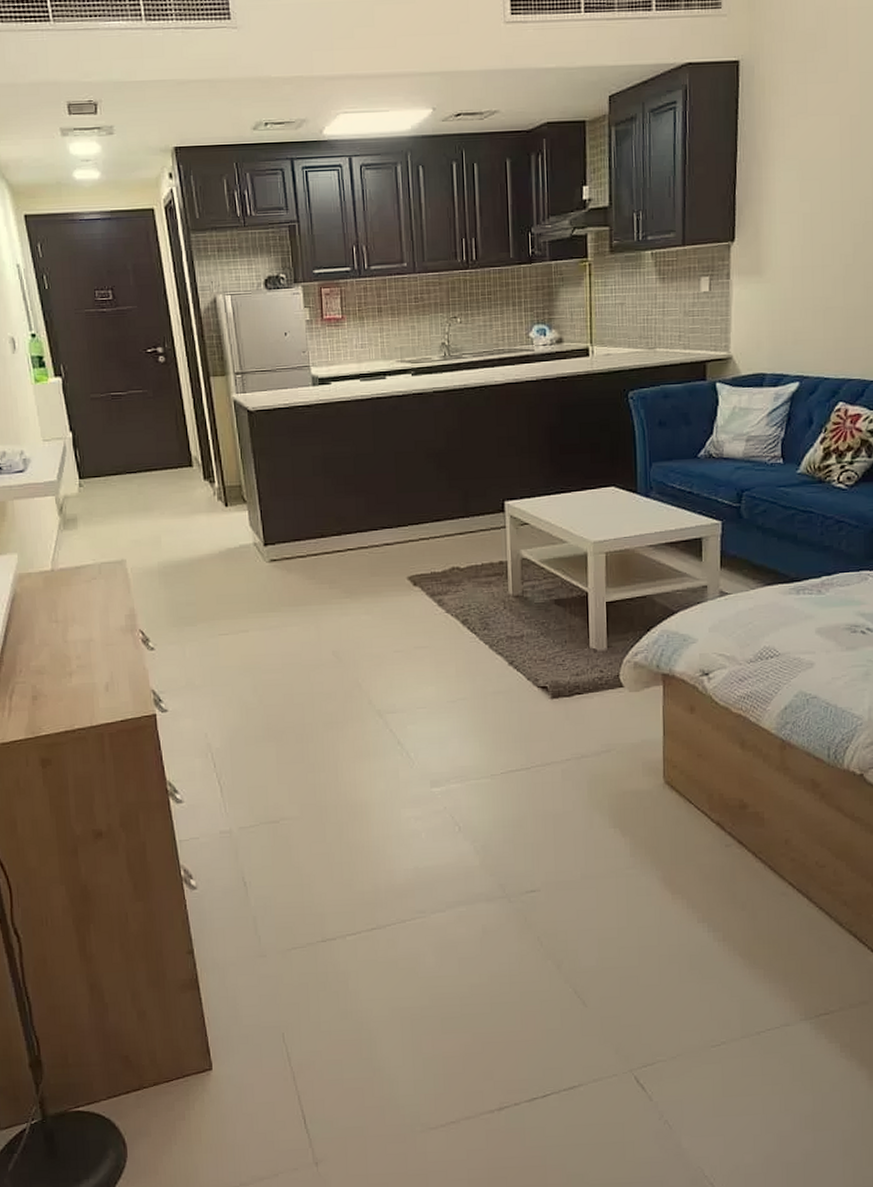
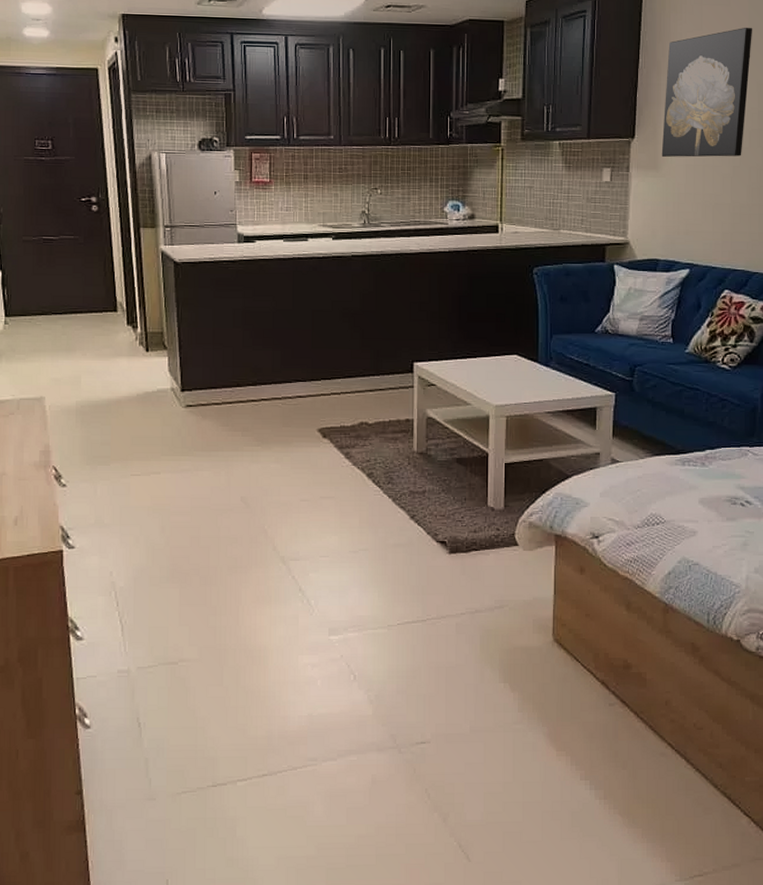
wall art: none [765,106,865,260] -> present [661,28,753,157]

